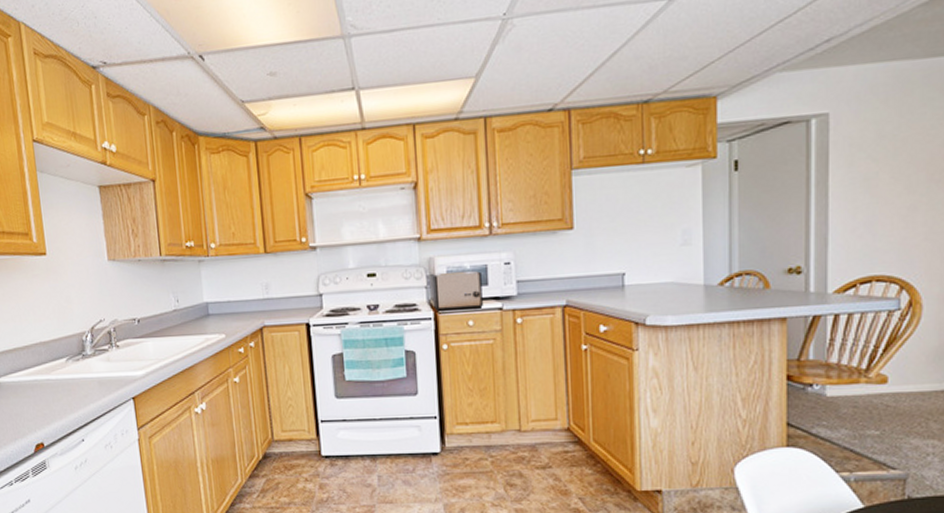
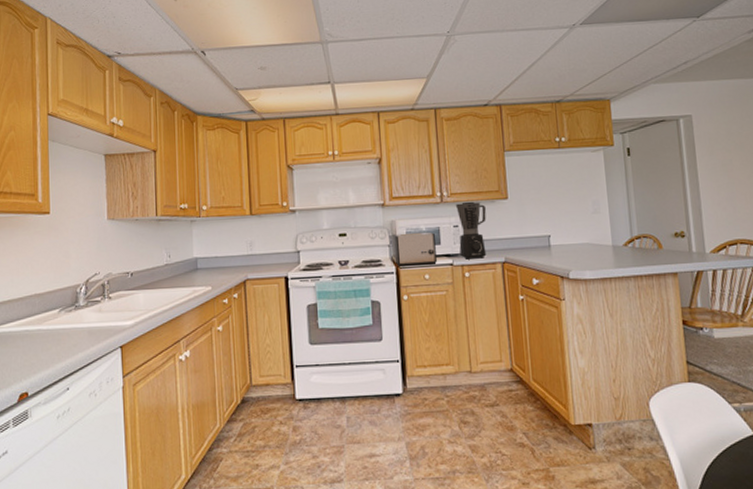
blender: none [507,232,545,303] -> present [455,201,487,259]

